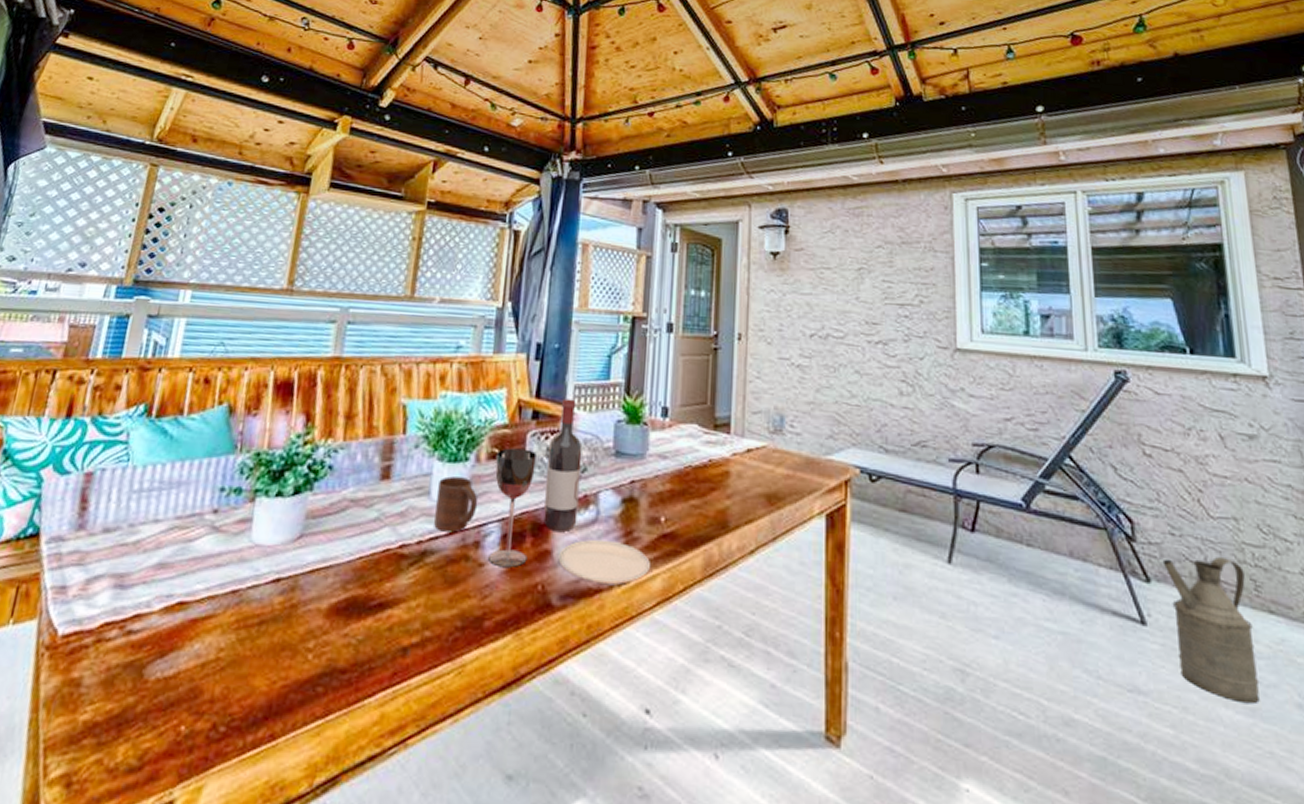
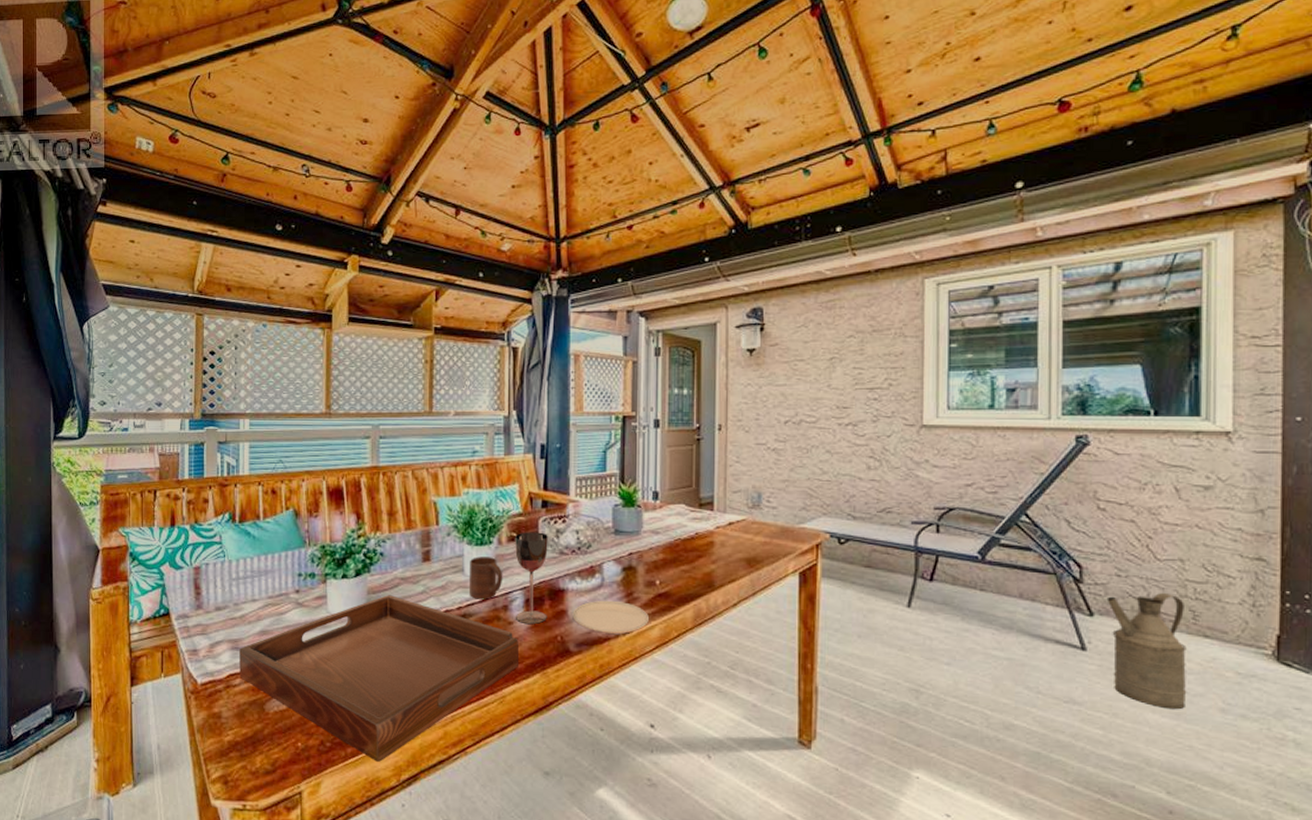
serving tray: none [117,521,489,757] -> present [239,595,518,762]
wine bottle: present [543,398,583,533] -> none [557,489,586,596]

